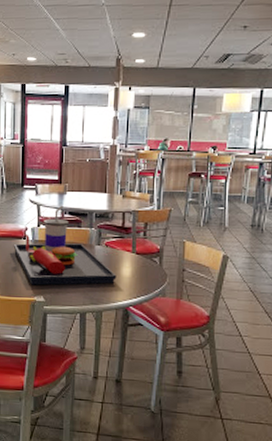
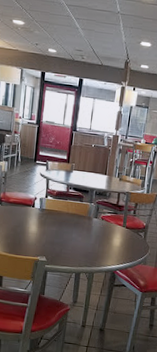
food tray: present [13,205,117,286] -> none [23,181,108,251]

